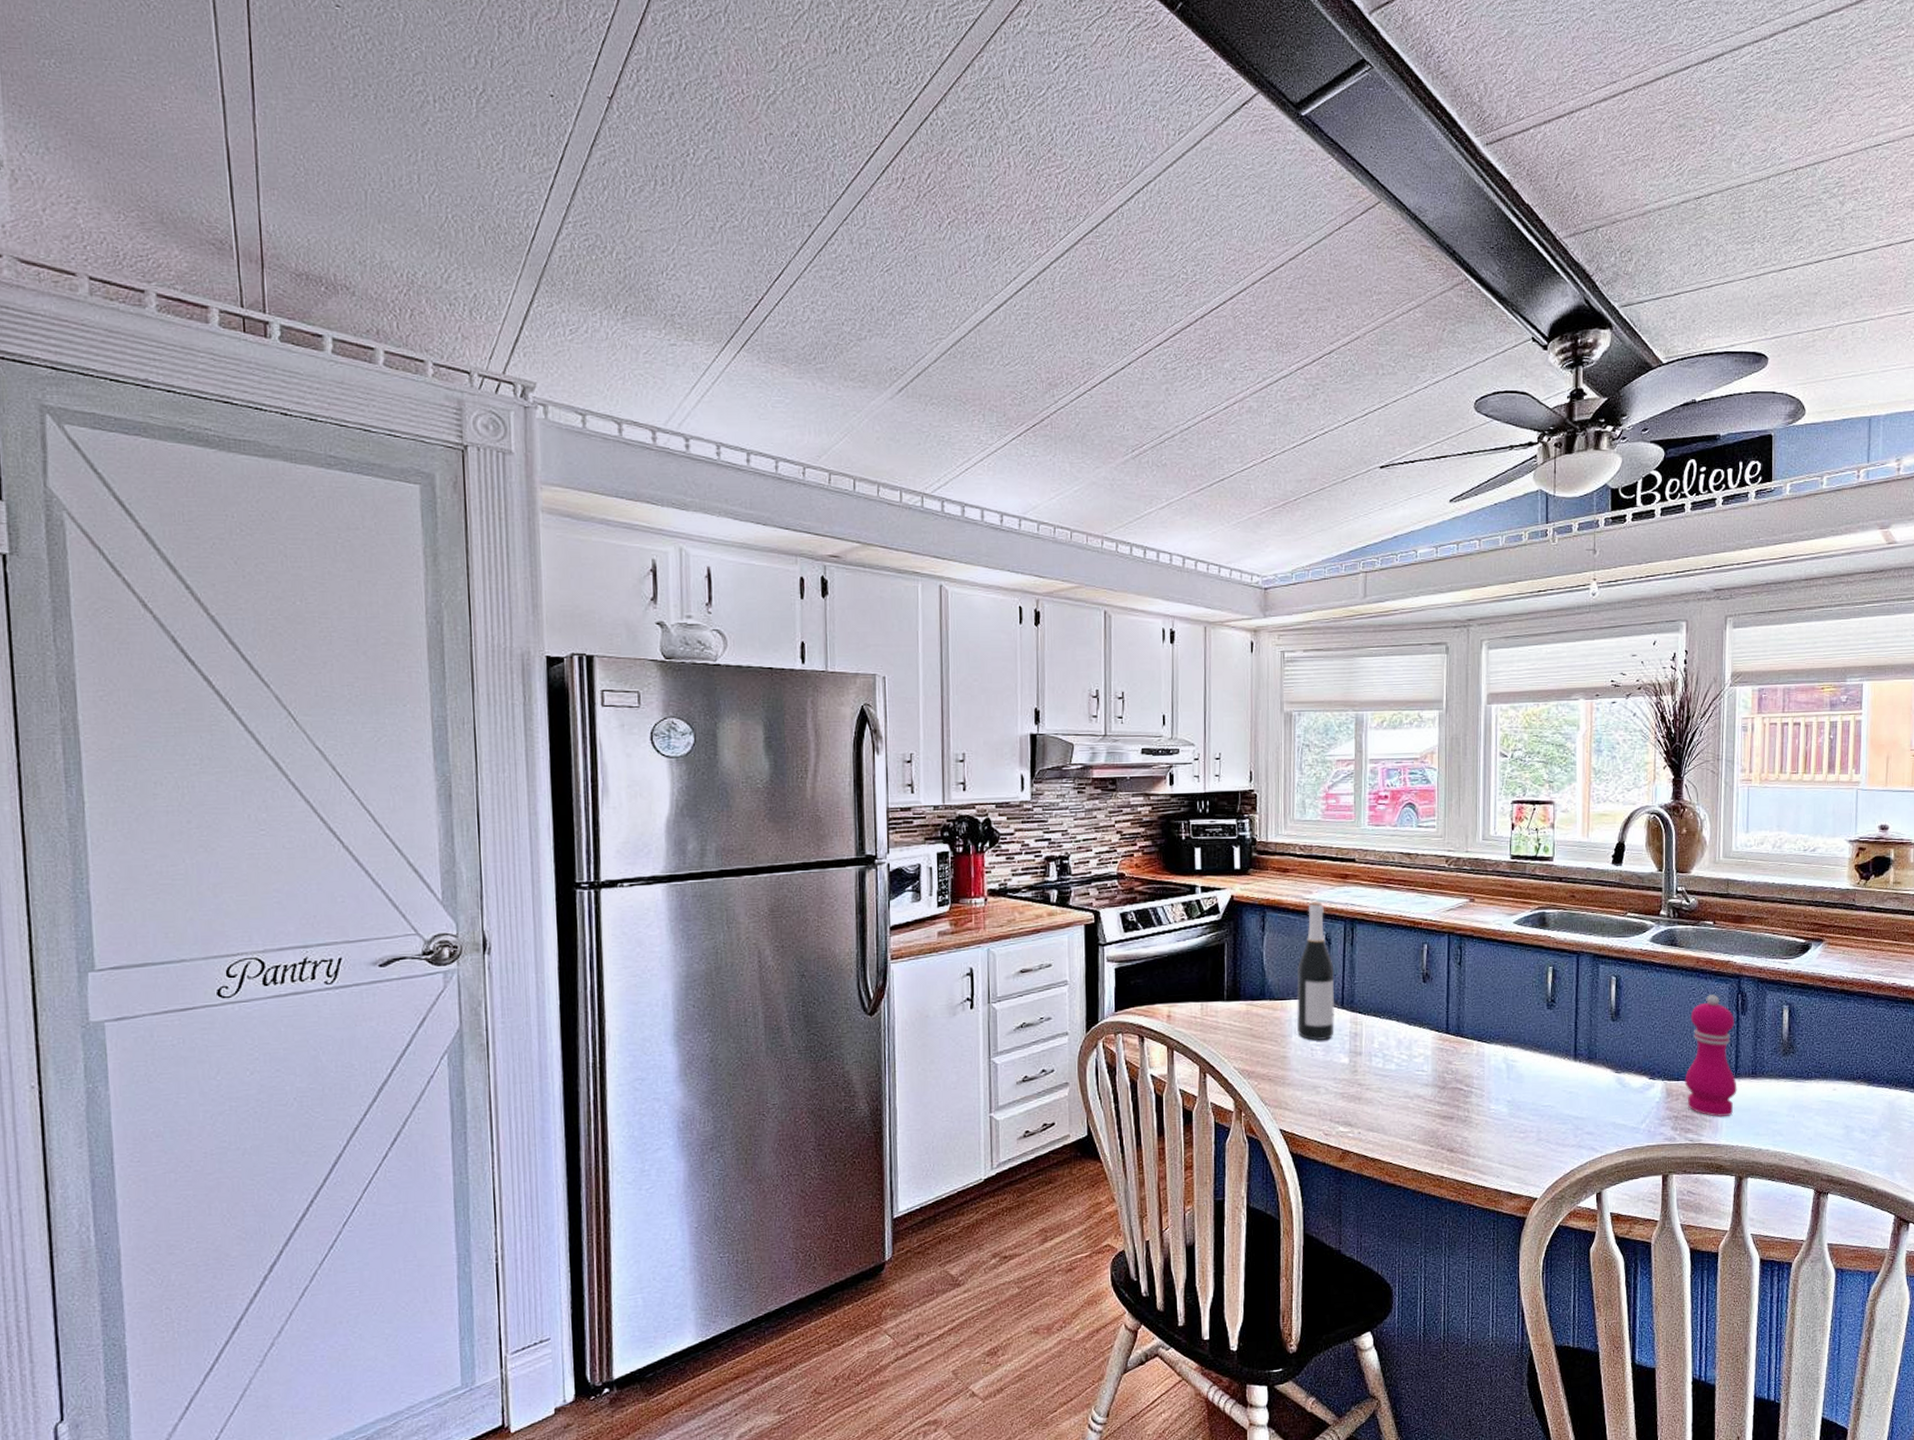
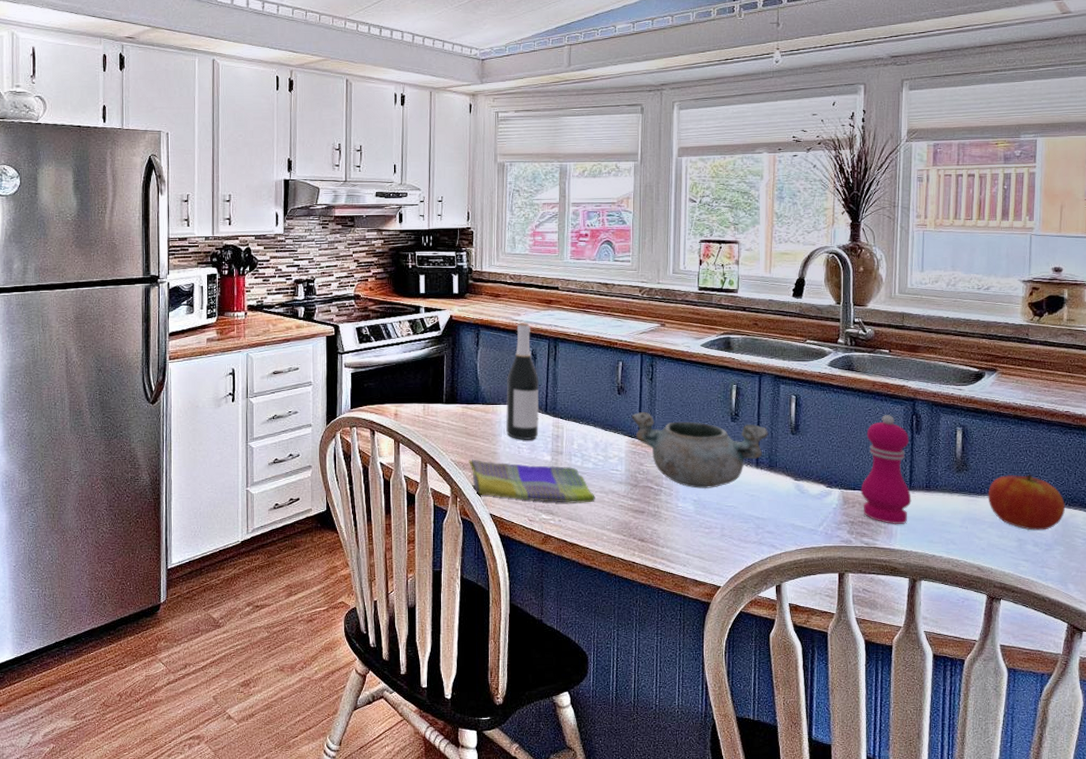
dish towel: none [1255,1065,1399,1112] -> present [469,459,595,503]
decorative bowl: none [1437,1001,1587,1088] -> present [631,411,768,489]
apple: none [1815,1054,1893,1116] -> present [988,474,1066,531]

